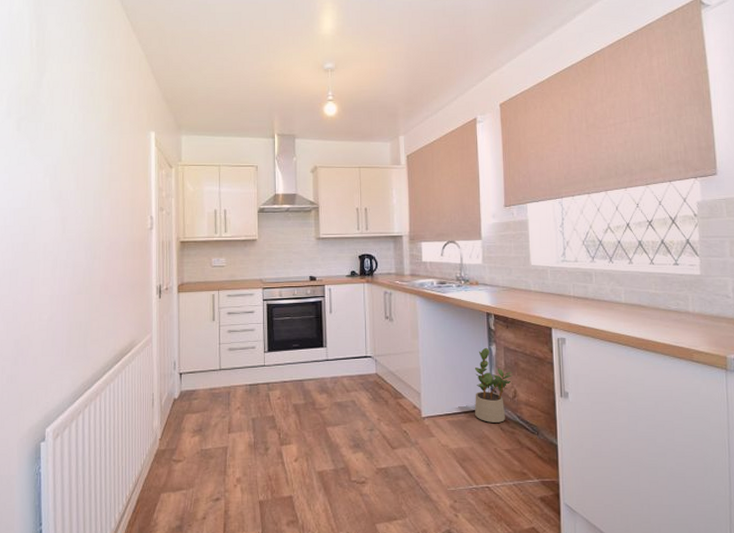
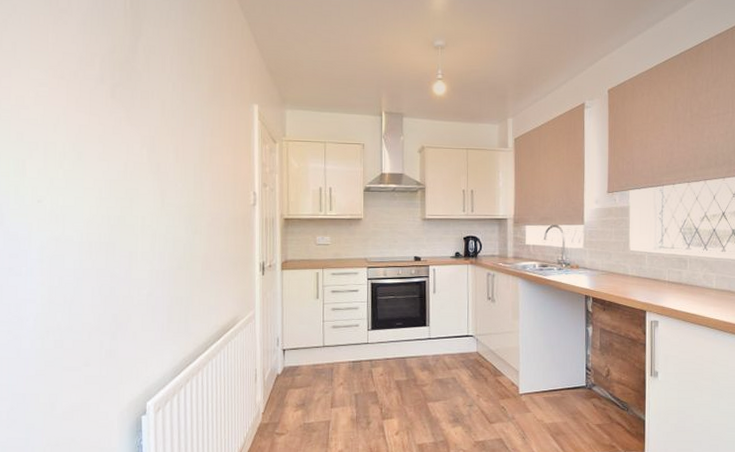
potted plant: present [474,347,513,423] -> none [570,328,607,399]

